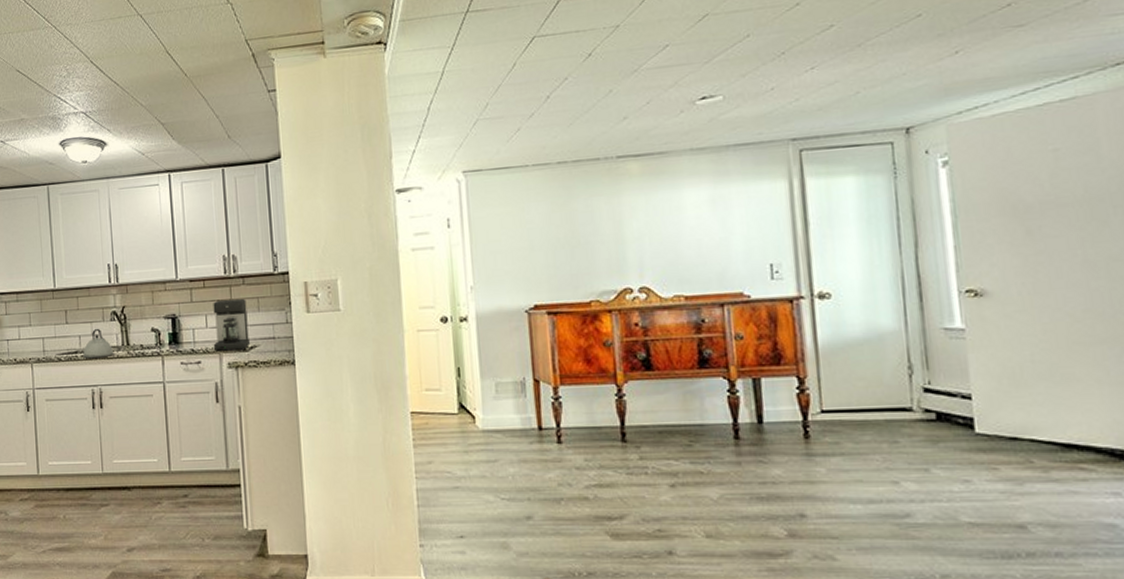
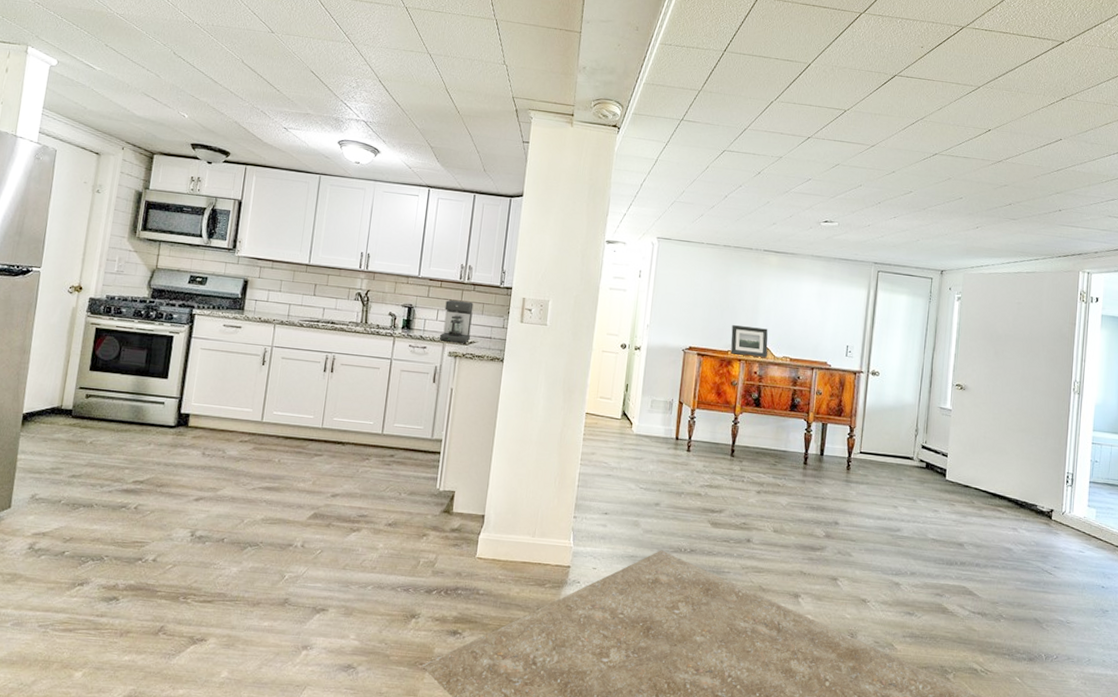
kettle: present [83,328,114,359] -> none [324,304,353,330]
picture frame: none [590,262,649,305] -> present [730,325,768,358]

